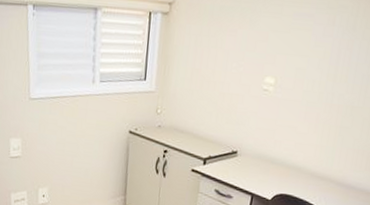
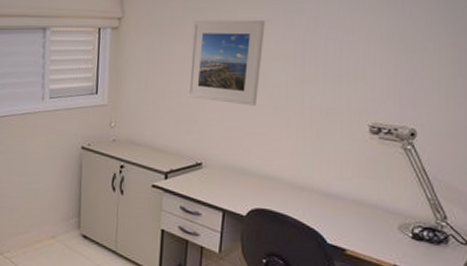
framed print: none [229,10,309,101] -> present [186,19,266,106]

